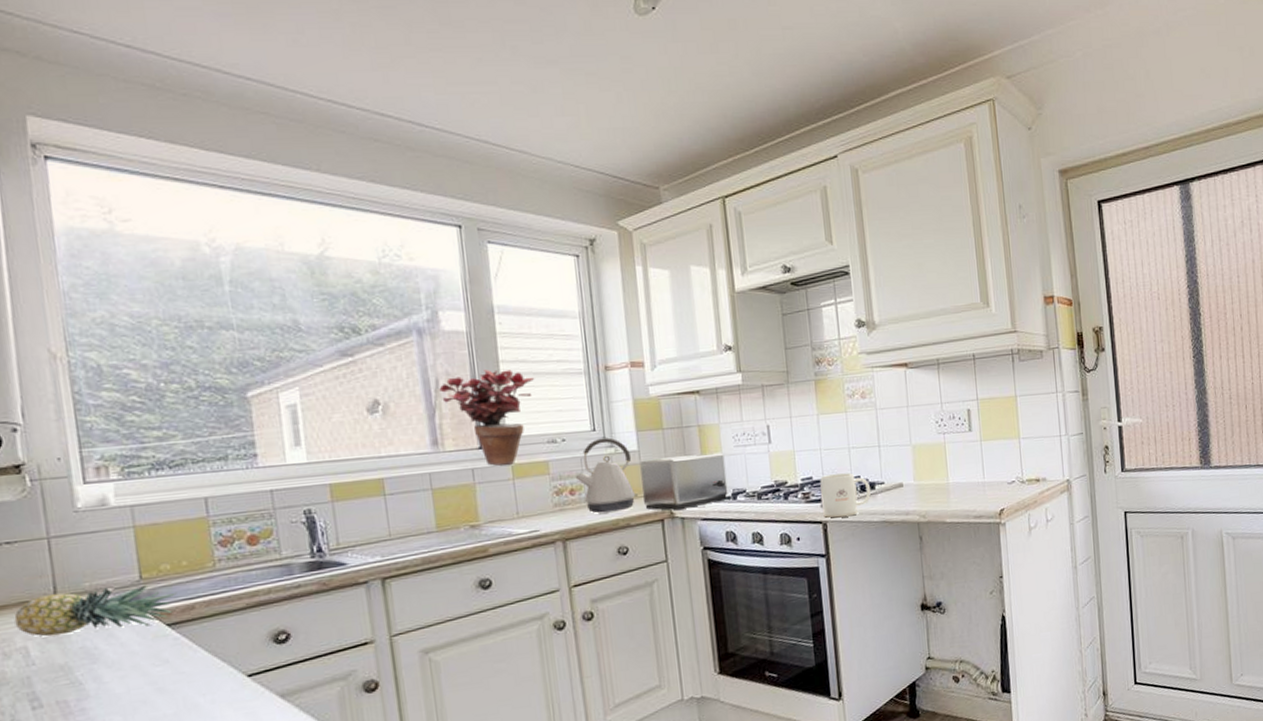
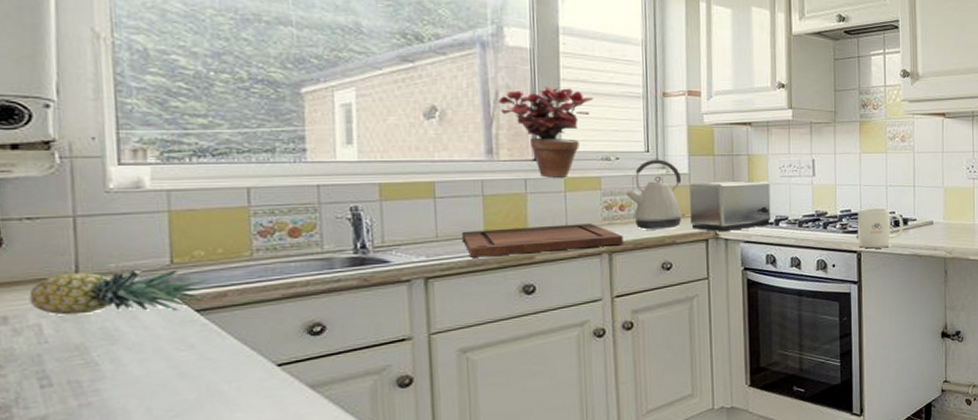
cutting board: none [413,511,577,555] -> present [461,223,623,258]

